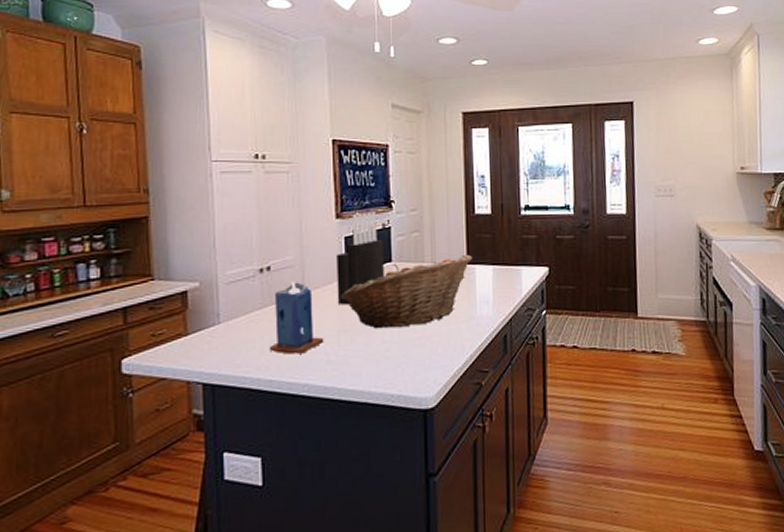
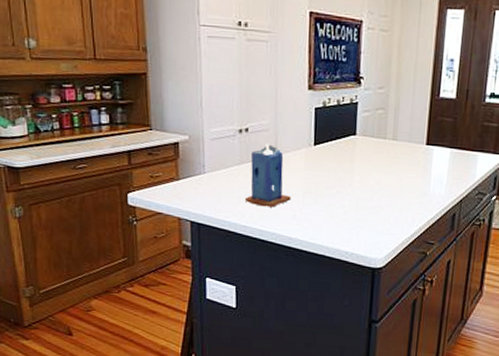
knife block: present [337,211,384,305] -> none [304,86,350,170]
fruit basket: present [340,254,472,329] -> none [307,135,432,196]

